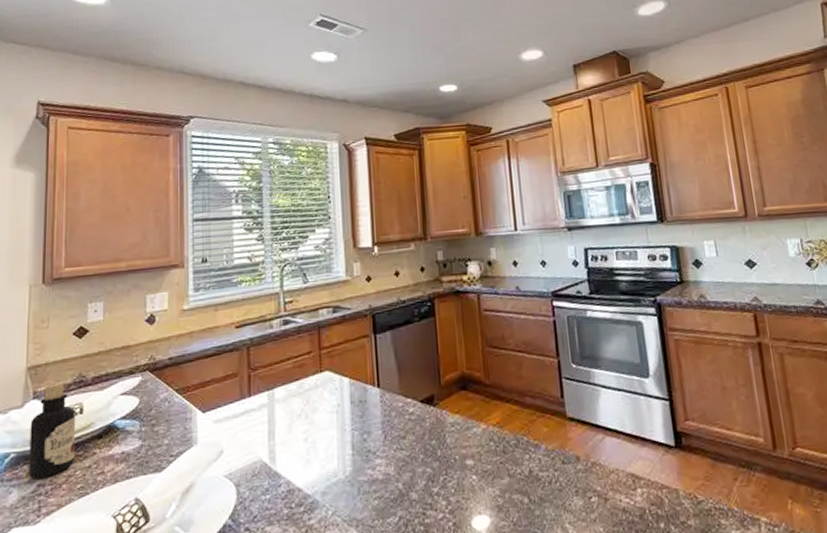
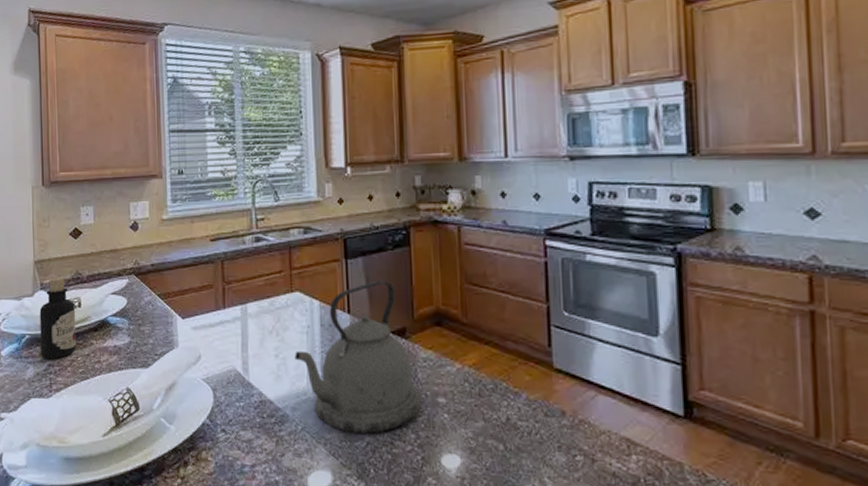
kettle: none [324,352,450,510] -> present [294,281,421,434]

